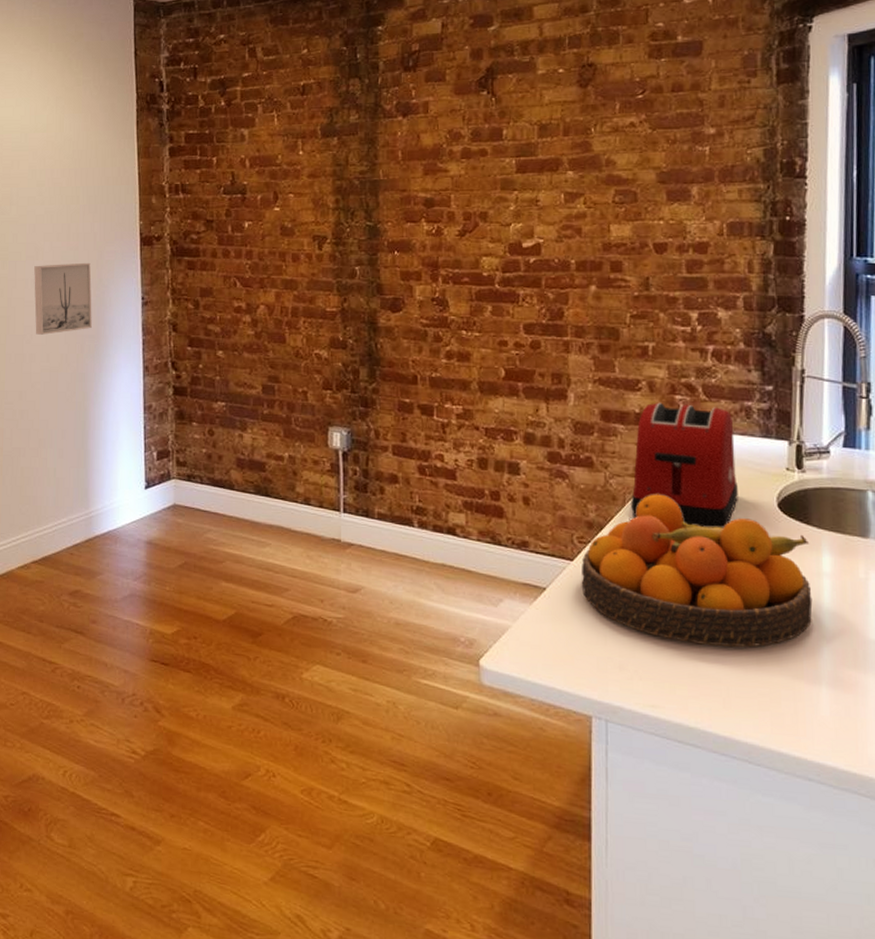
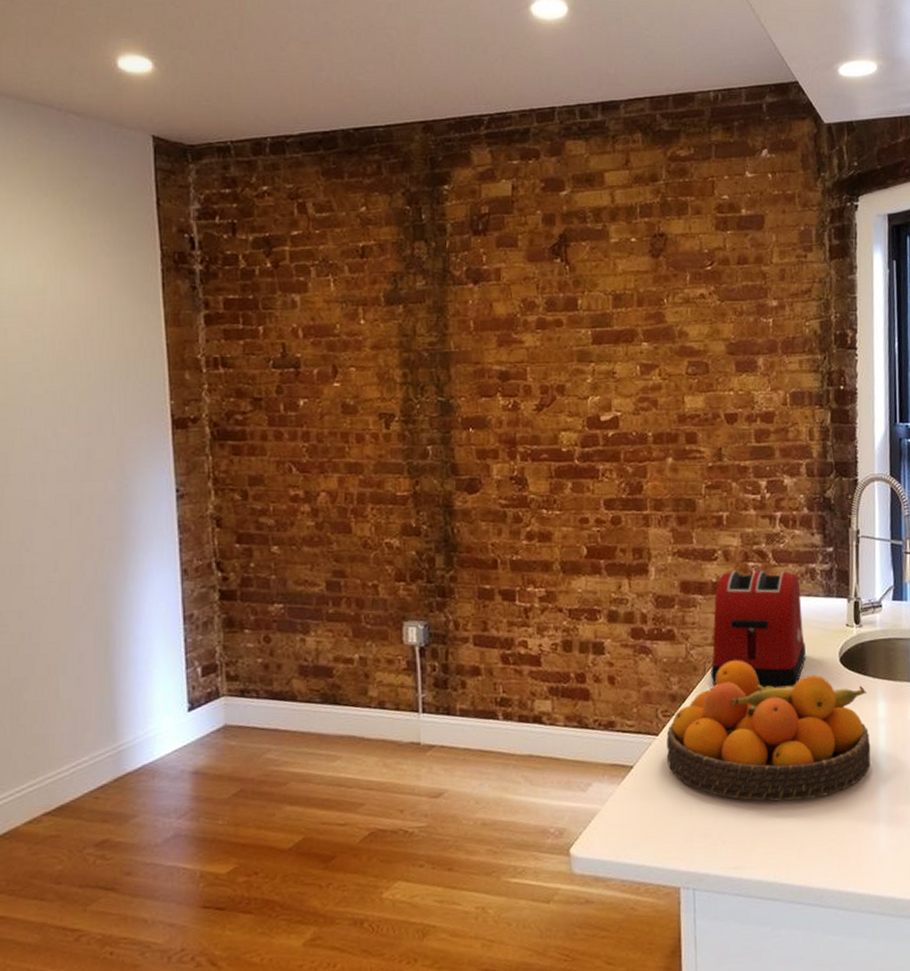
wall art: present [34,262,92,335] -> none [33,450,113,540]

